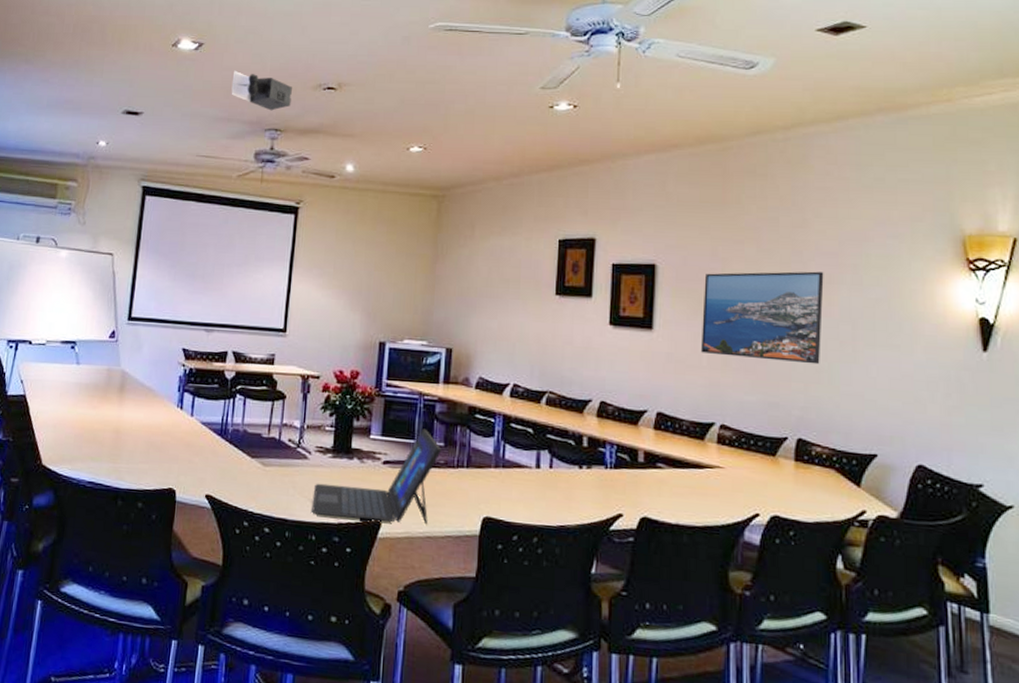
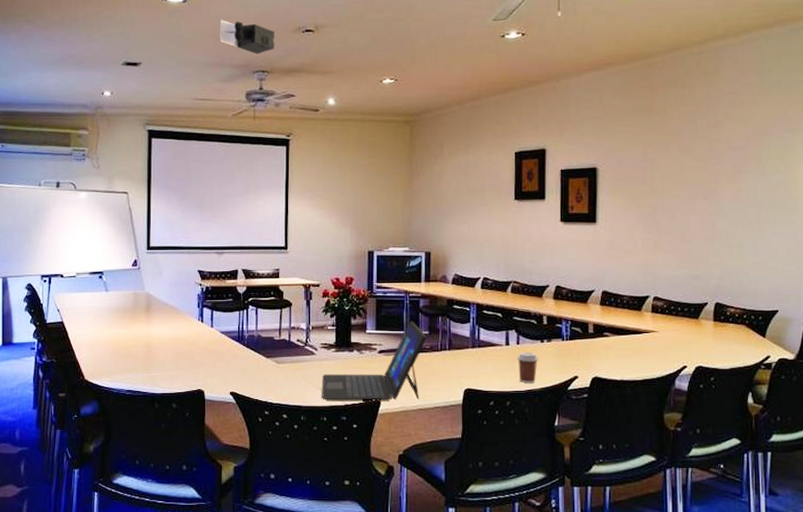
coffee cup: none [549,478,576,518] -> present [517,352,539,383]
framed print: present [700,271,824,365] -> none [636,164,734,241]

